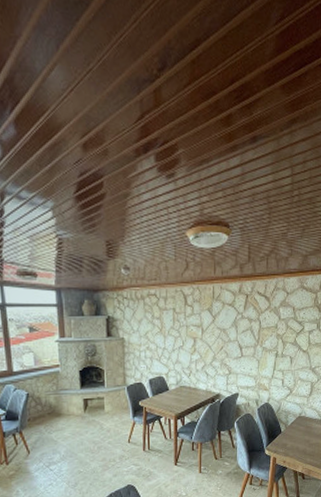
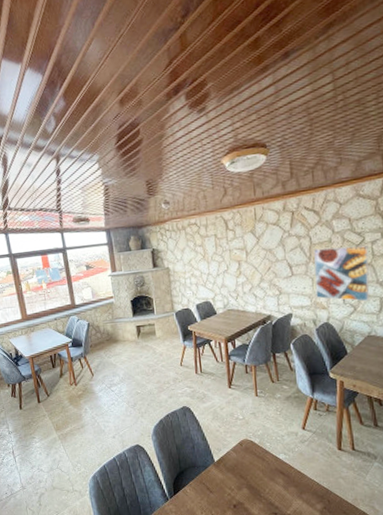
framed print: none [260,333,306,385] -> present [314,245,370,302]

